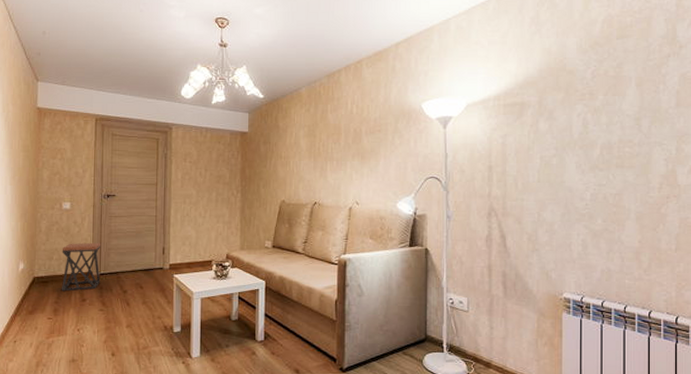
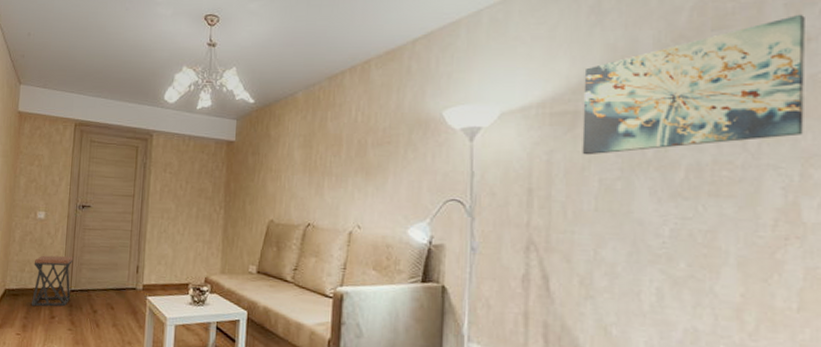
wall art: none [527,27,678,138] -> present [582,14,805,155]

